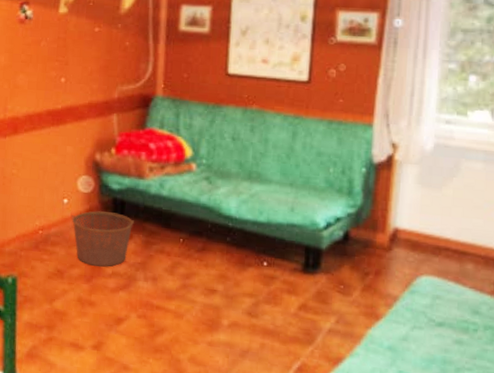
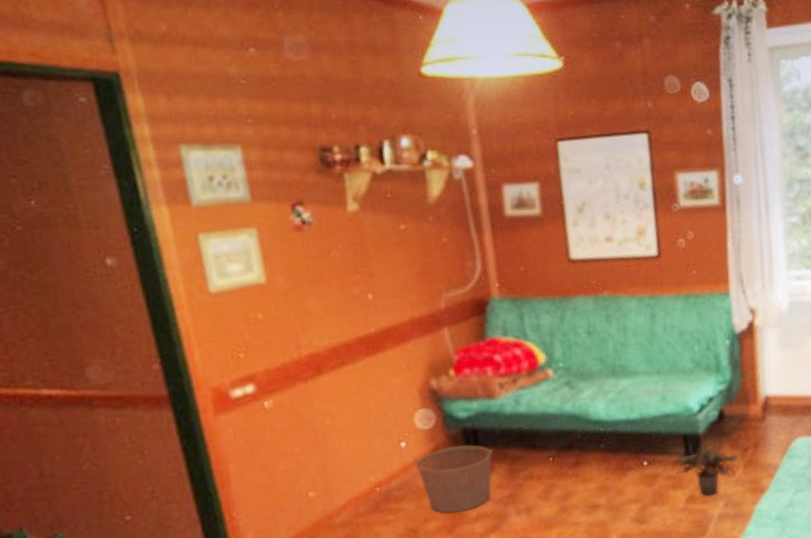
potted plant: none [293,261,357,309] -> present [676,446,737,497]

